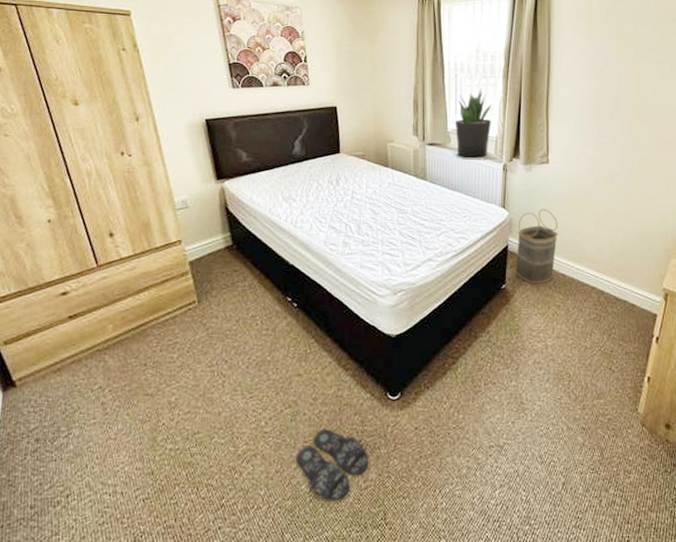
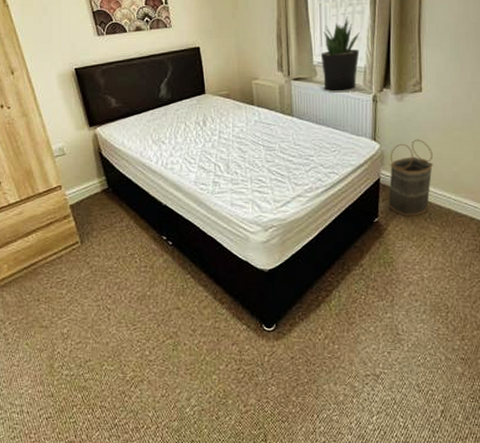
slippers: present [296,429,368,500] -> none [180,358,247,422]

